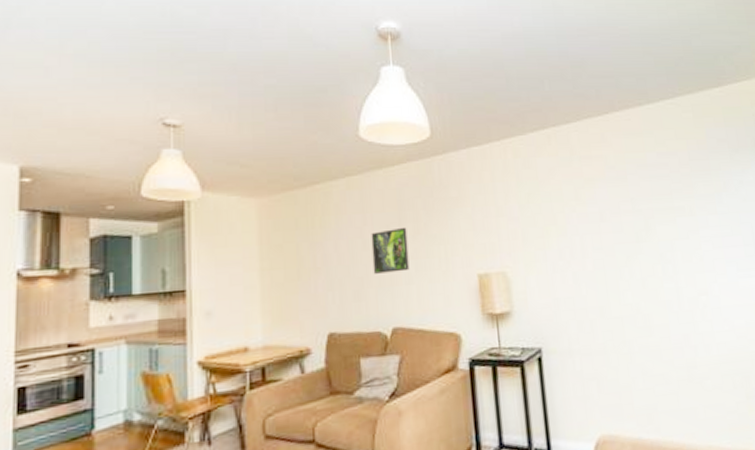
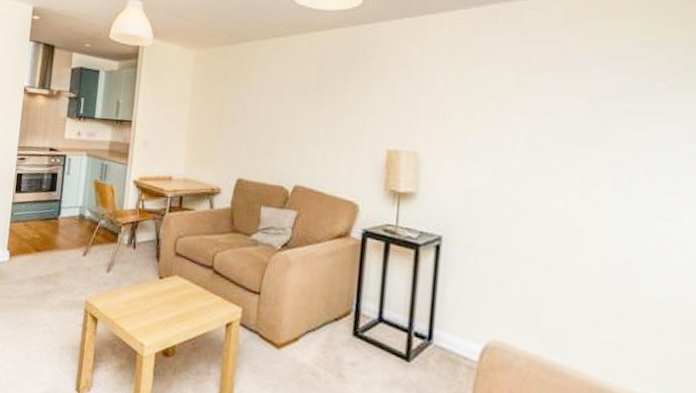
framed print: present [371,227,410,274] -> none [285,92,323,135]

